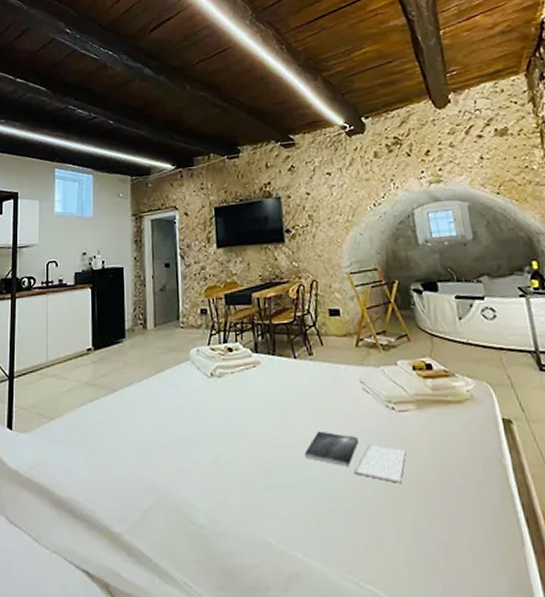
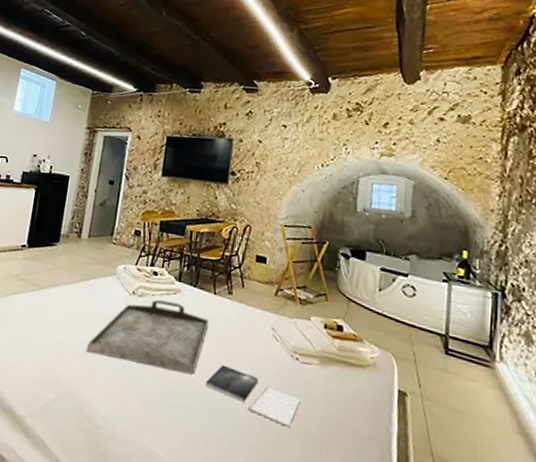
serving tray: none [173,375,295,449] -> present [86,299,209,375]

